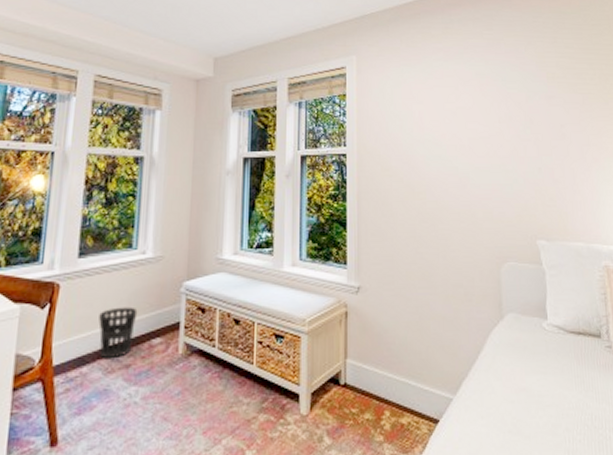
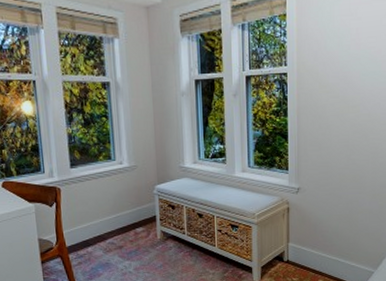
wastebasket: present [99,307,138,358] -> none [94,205,123,241]

